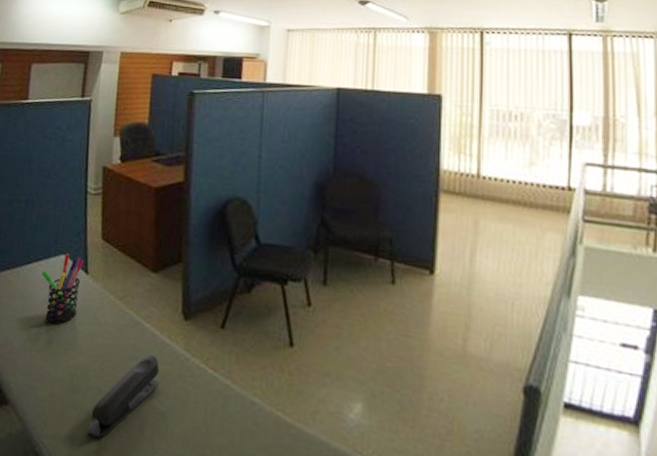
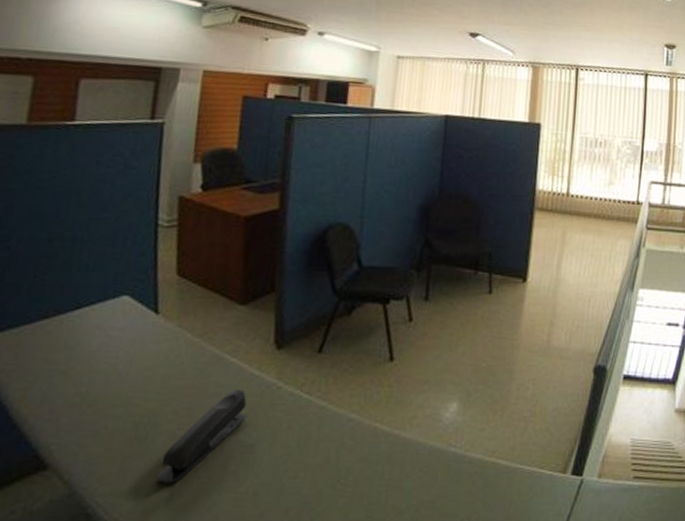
pen holder: present [42,254,83,325] -> none [95,294,152,372]

